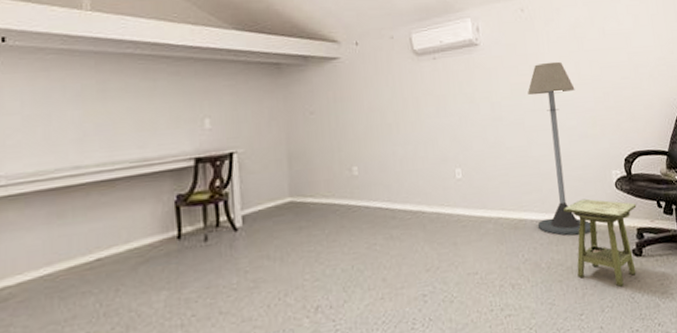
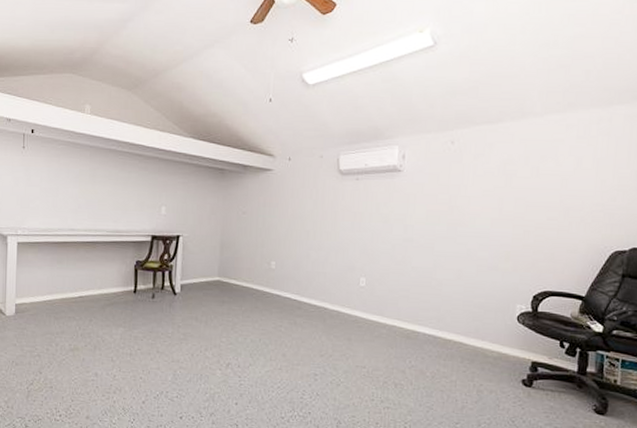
floor lamp: present [528,61,592,236] -> none [429,194,494,356]
side table: present [563,198,637,287] -> none [458,325,537,409]

